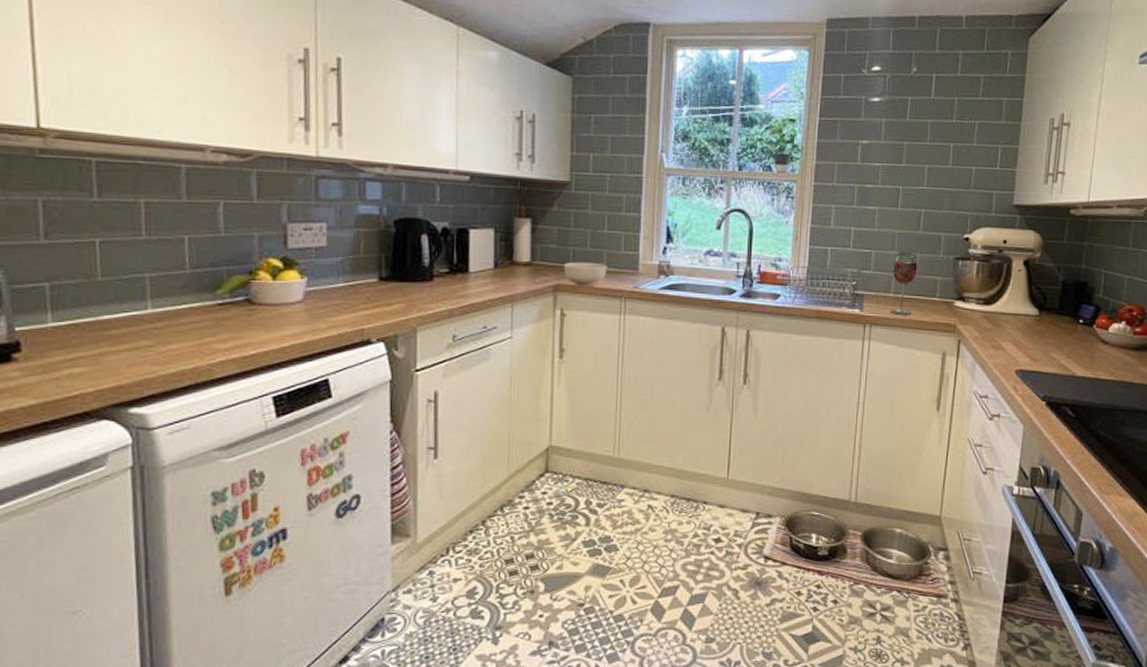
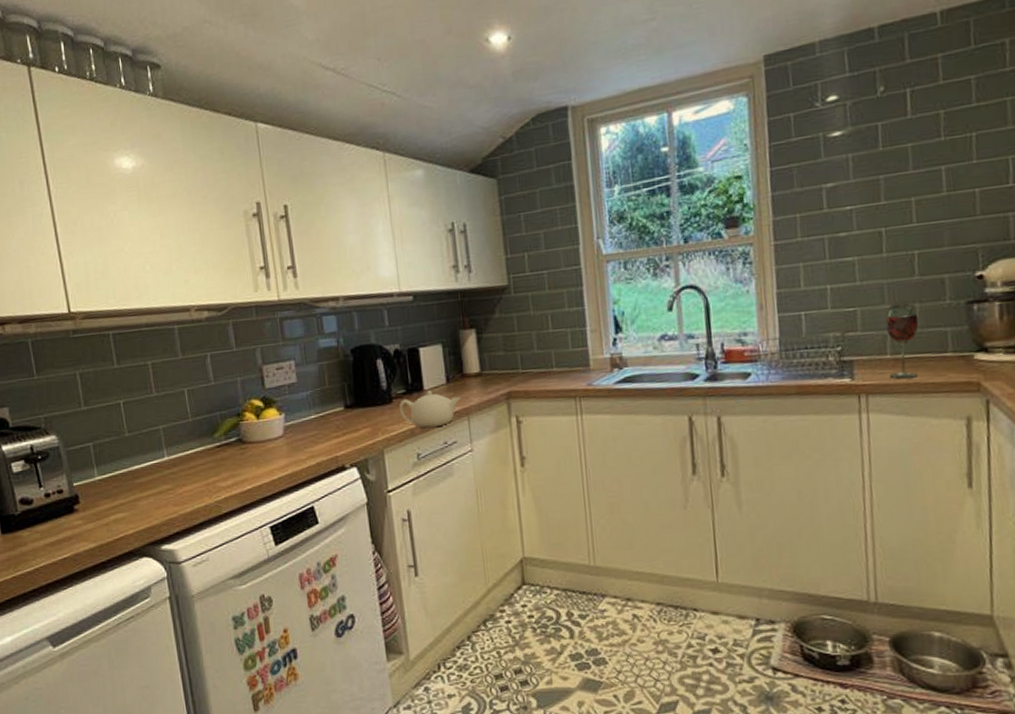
teapot: none [439,273,508,311] -> present [399,390,462,429]
bowl: present [563,261,607,288] -> none [513,364,558,392]

